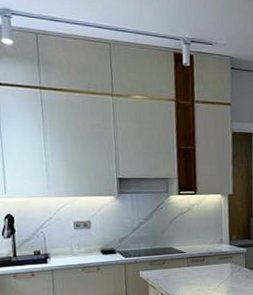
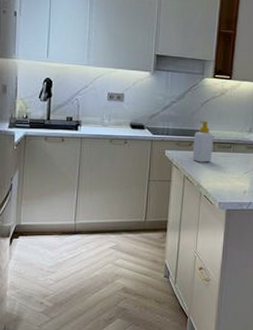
soap bottle: none [166,238,187,279] -> present [192,121,214,163]

